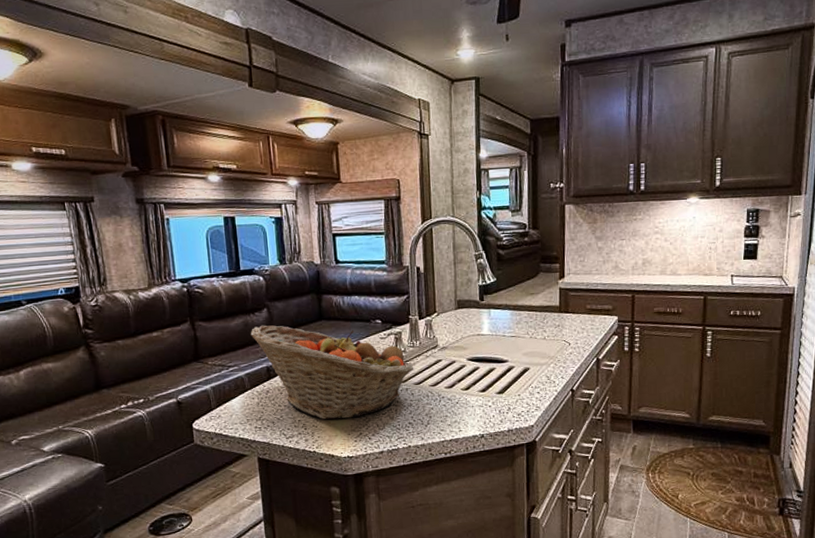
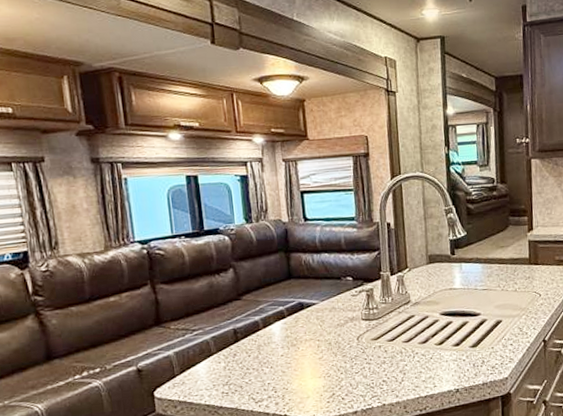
fruit basket: present [250,325,414,420] -> none [215,286,387,382]

